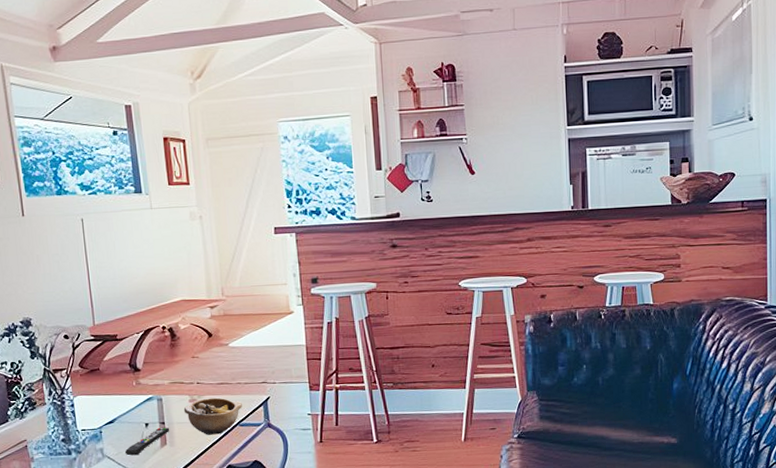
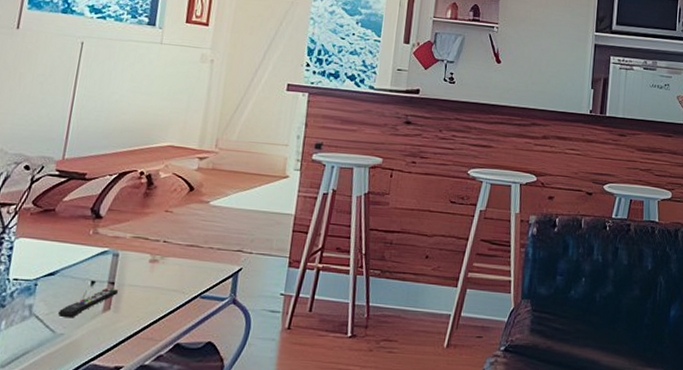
bowl: present [183,397,242,435] -> none [140,260,209,305]

